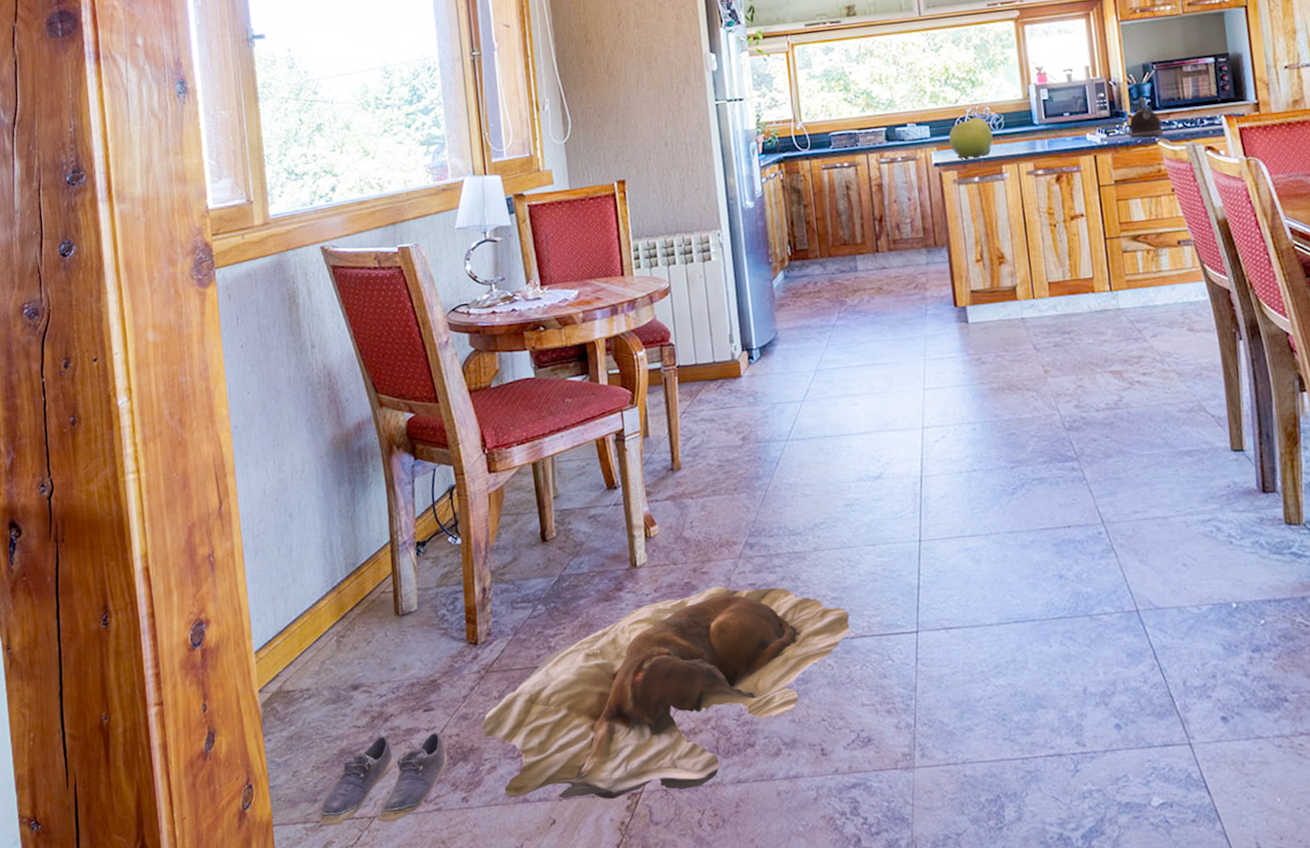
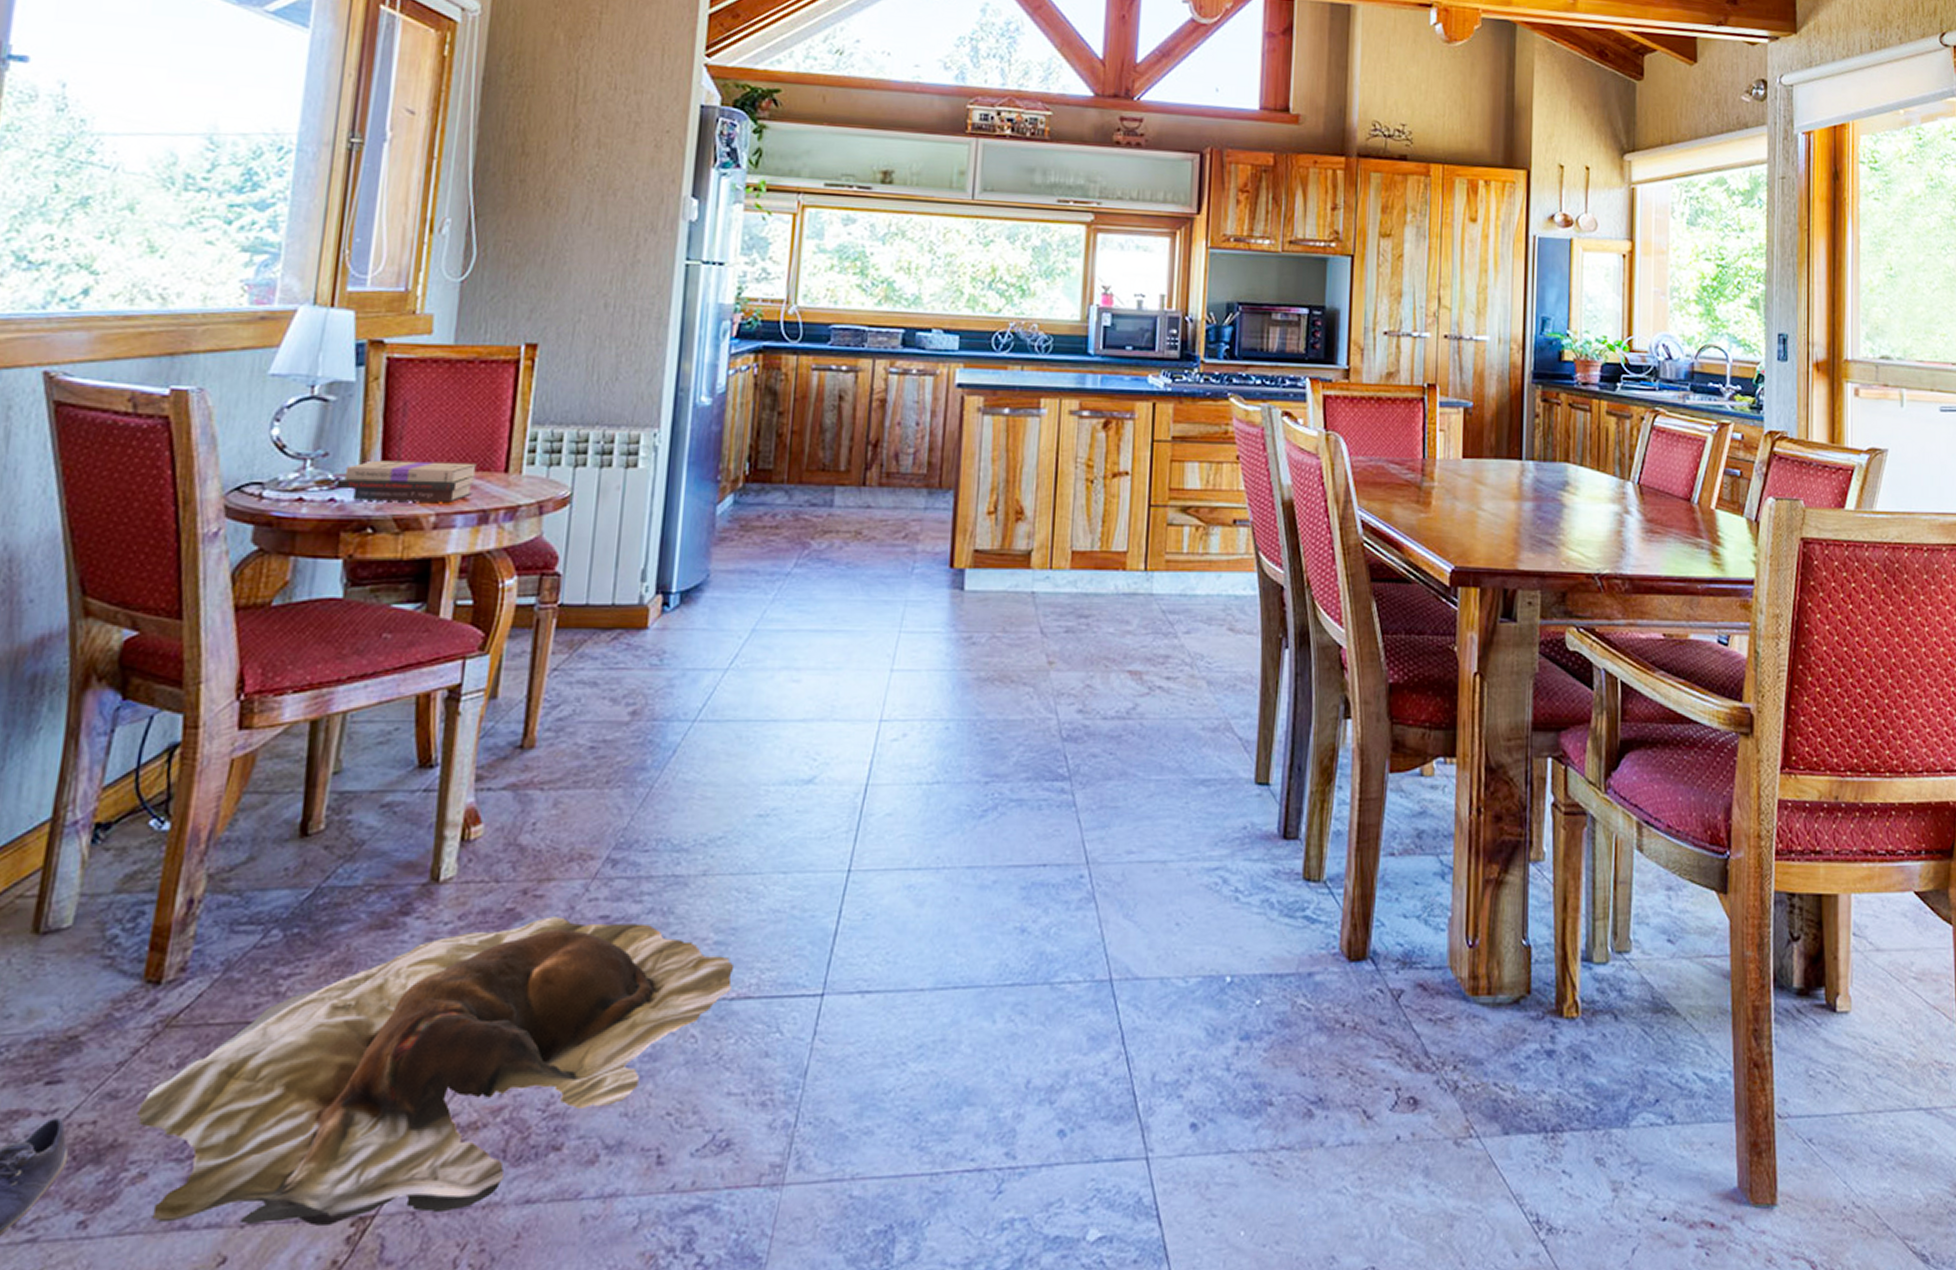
books: none [514,272,603,308] -> present [336,460,477,502]
fruit: present [949,117,993,159] -> none [981,333,1036,384]
kettle: present [1129,96,1164,139] -> none [1198,340,1238,391]

